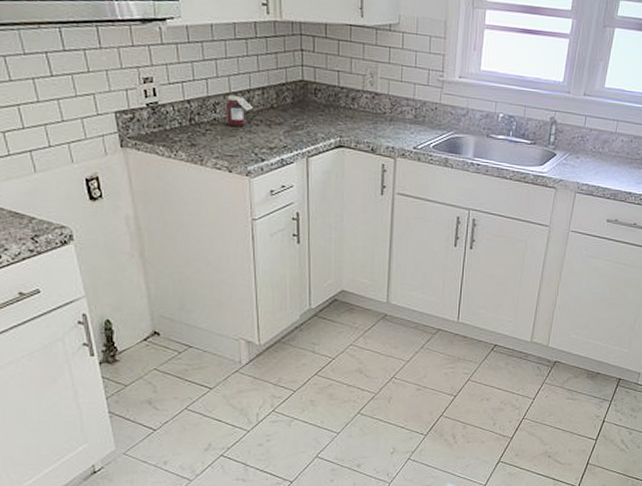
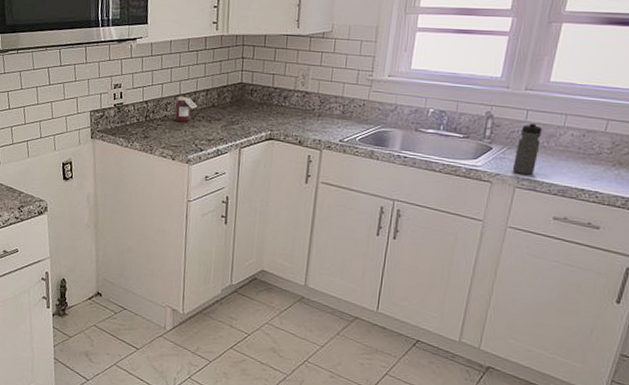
water bottle: none [573,128,599,180] -> present [512,122,543,175]

